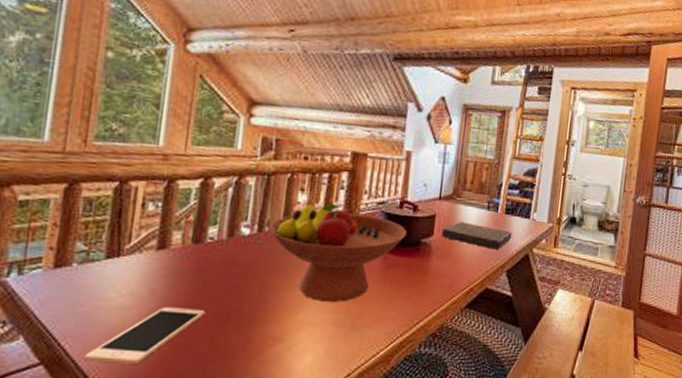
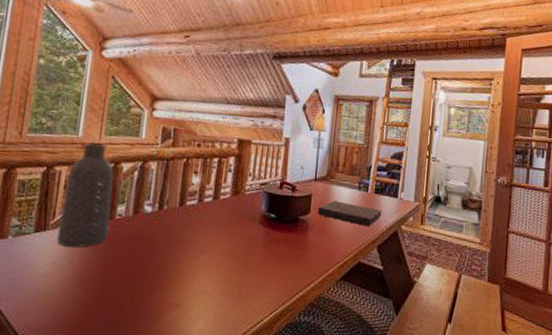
cell phone: present [84,307,206,364] -> none [15,275,115,324]
vase: none [133,154,204,276] -> present [56,143,114,247]
fruit bowl: present [269,203,407,302] -> none [168,184,286,273]

